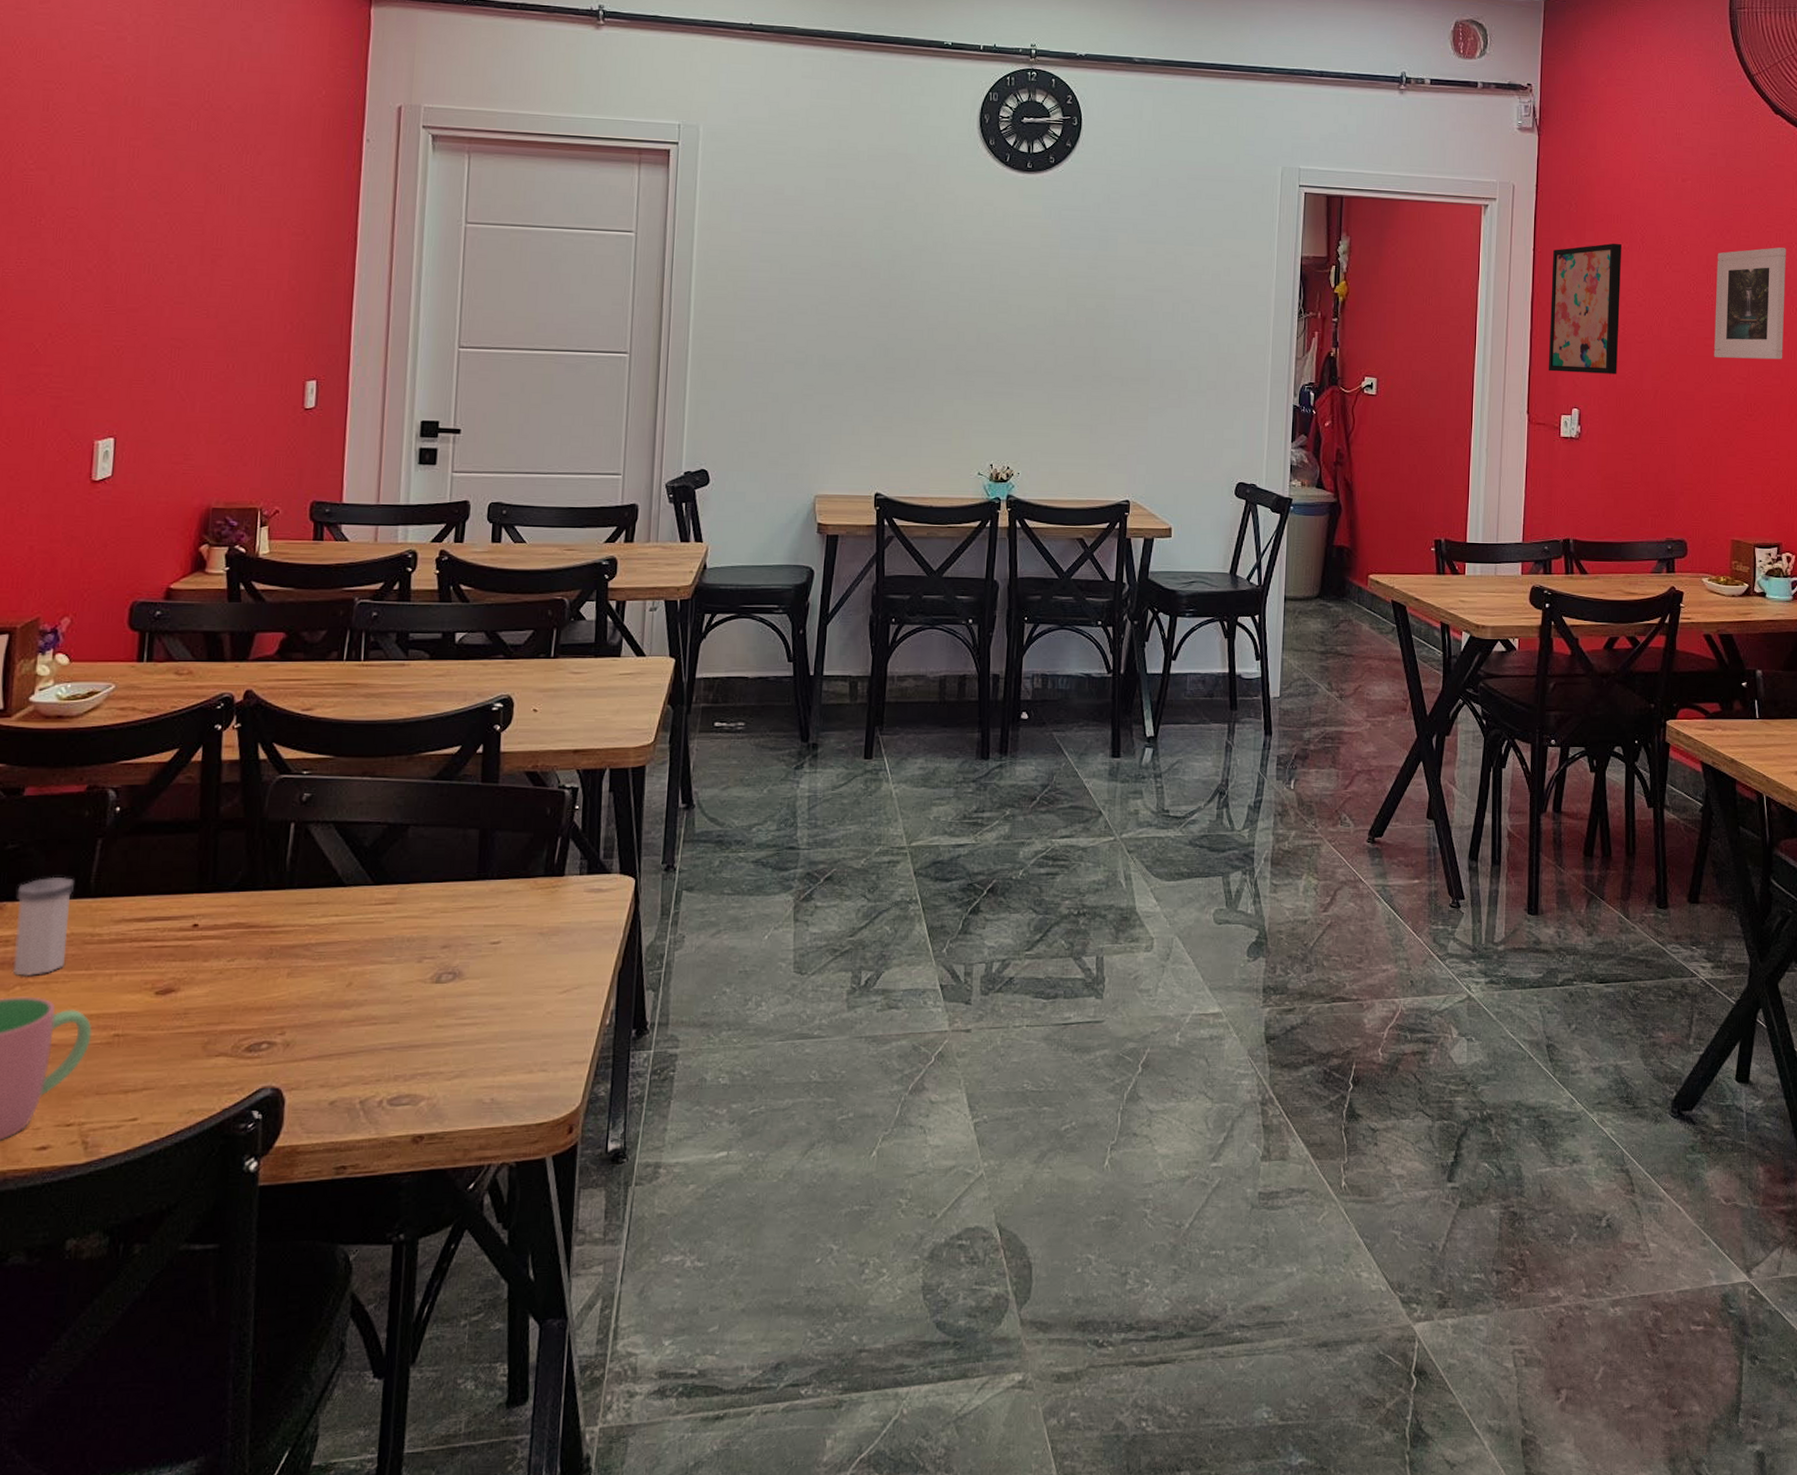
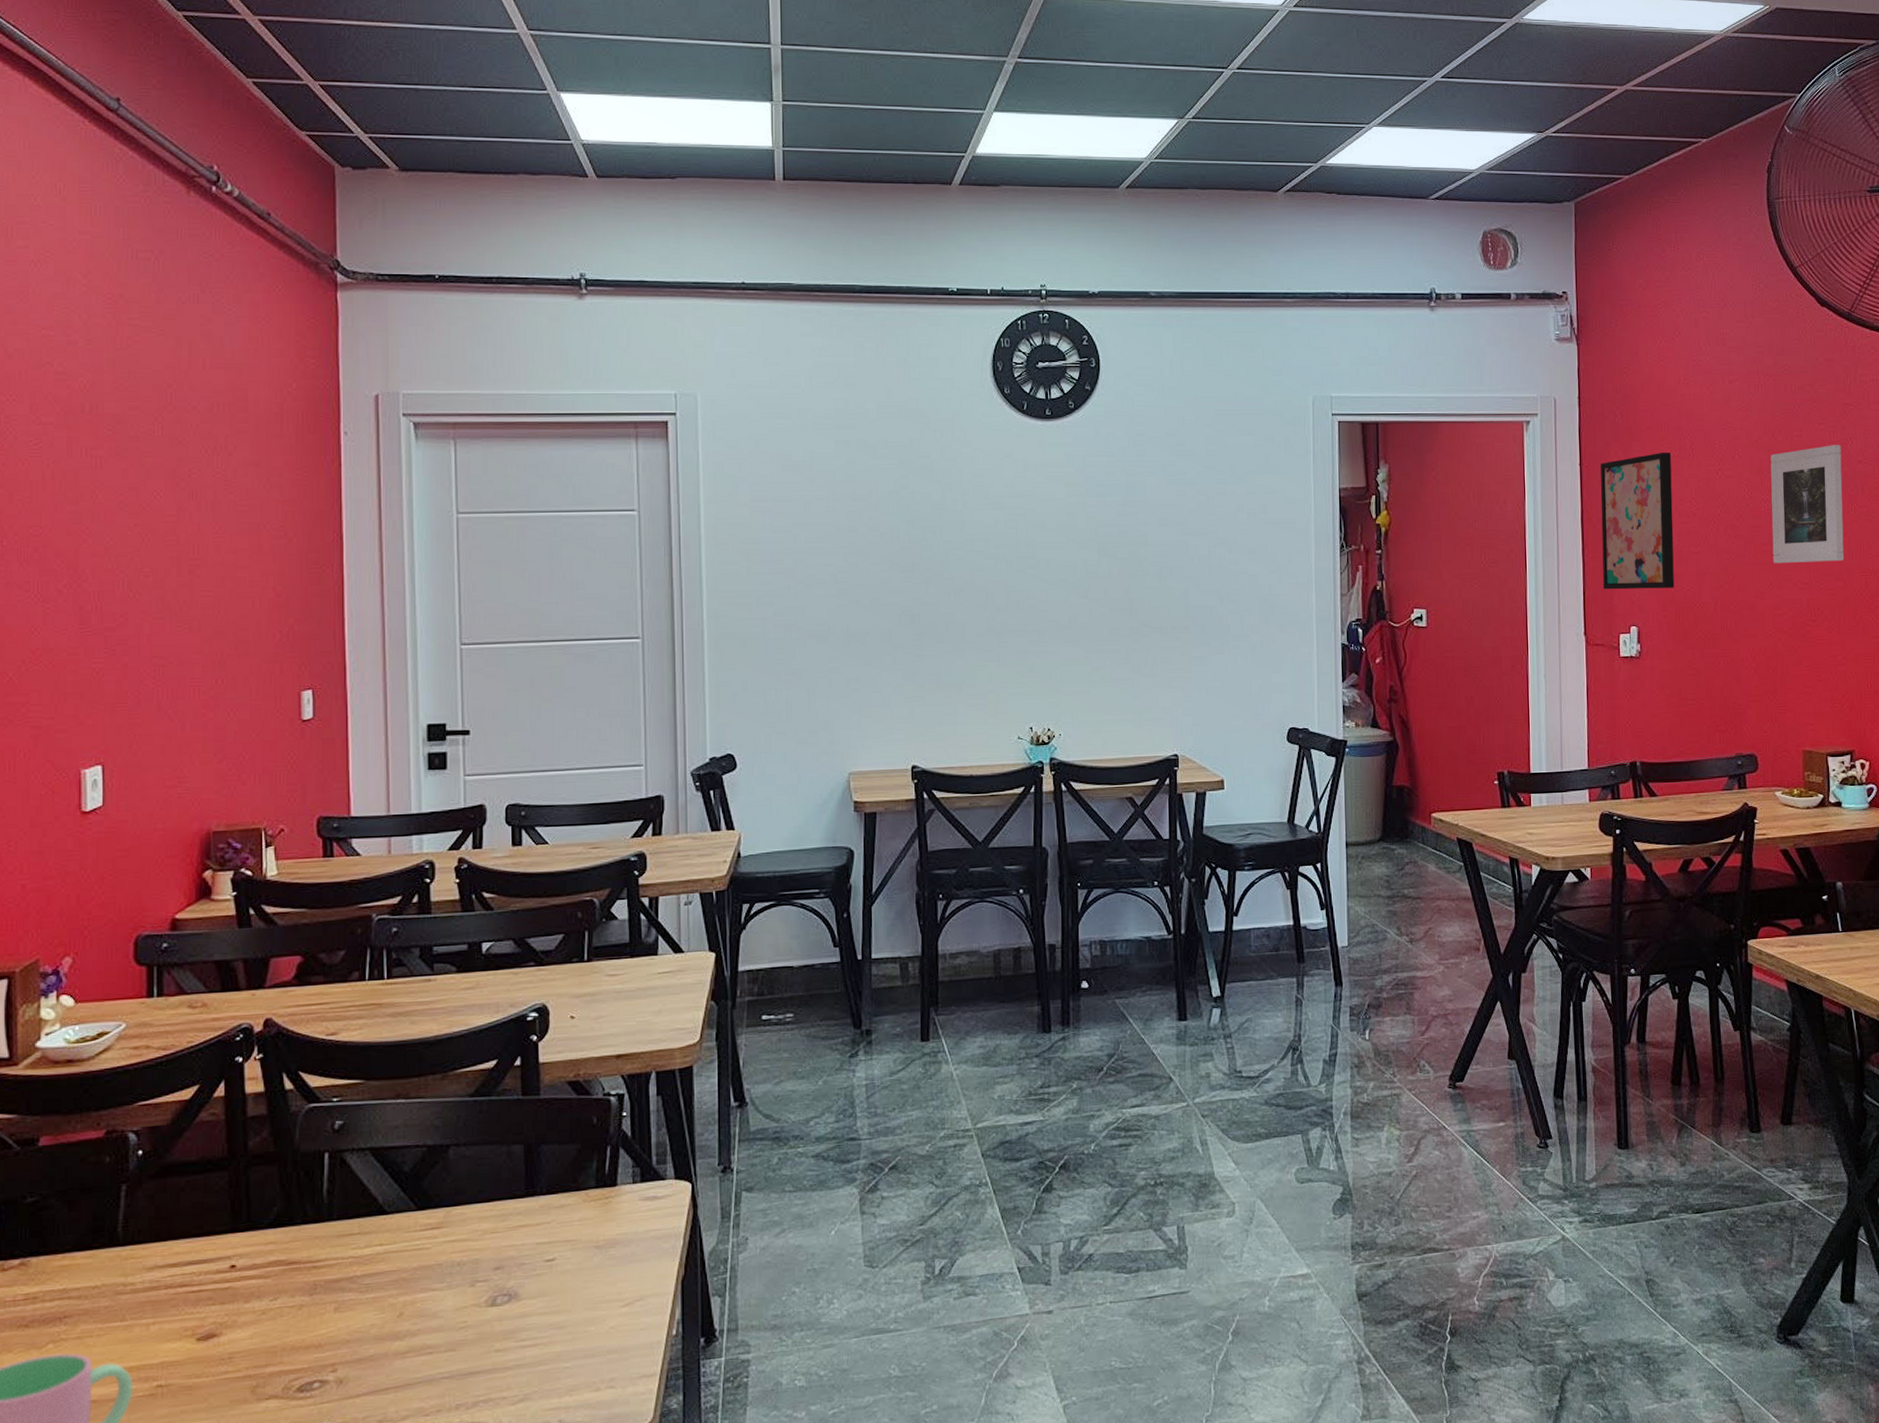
salt shaker: present [13,876,74,977] -> none [41,1227,100,1334]

